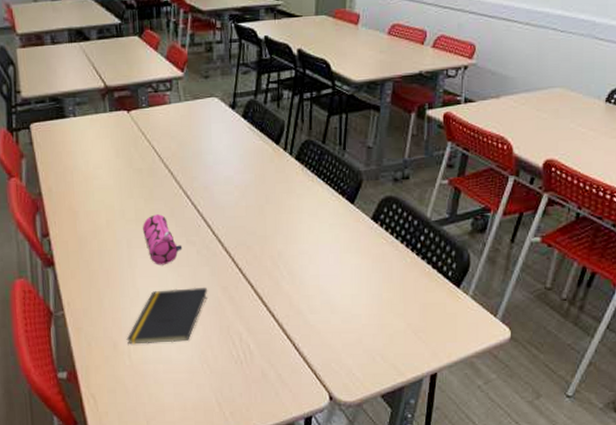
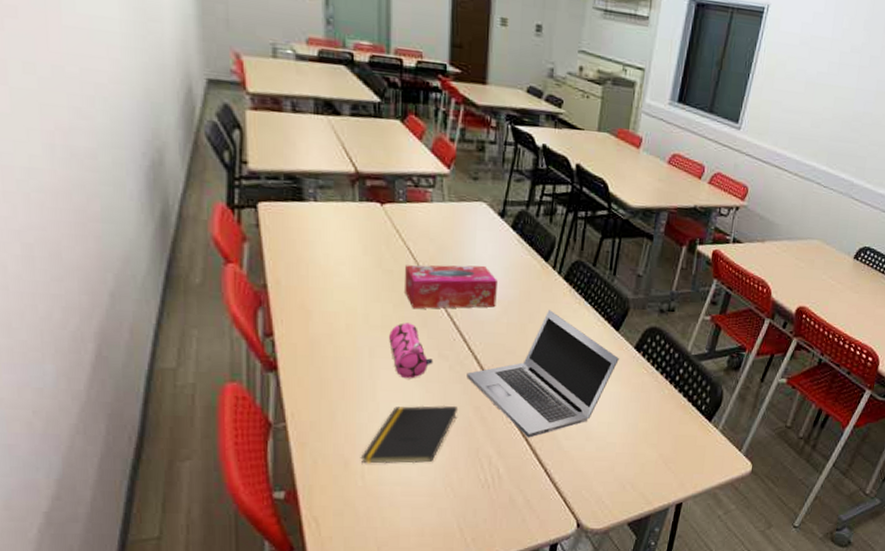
tissue box: none [152,155,234,202] -> present [405,264,497,310]
laptop: none [213,190,357,314] -> present [467,310,619,438]

